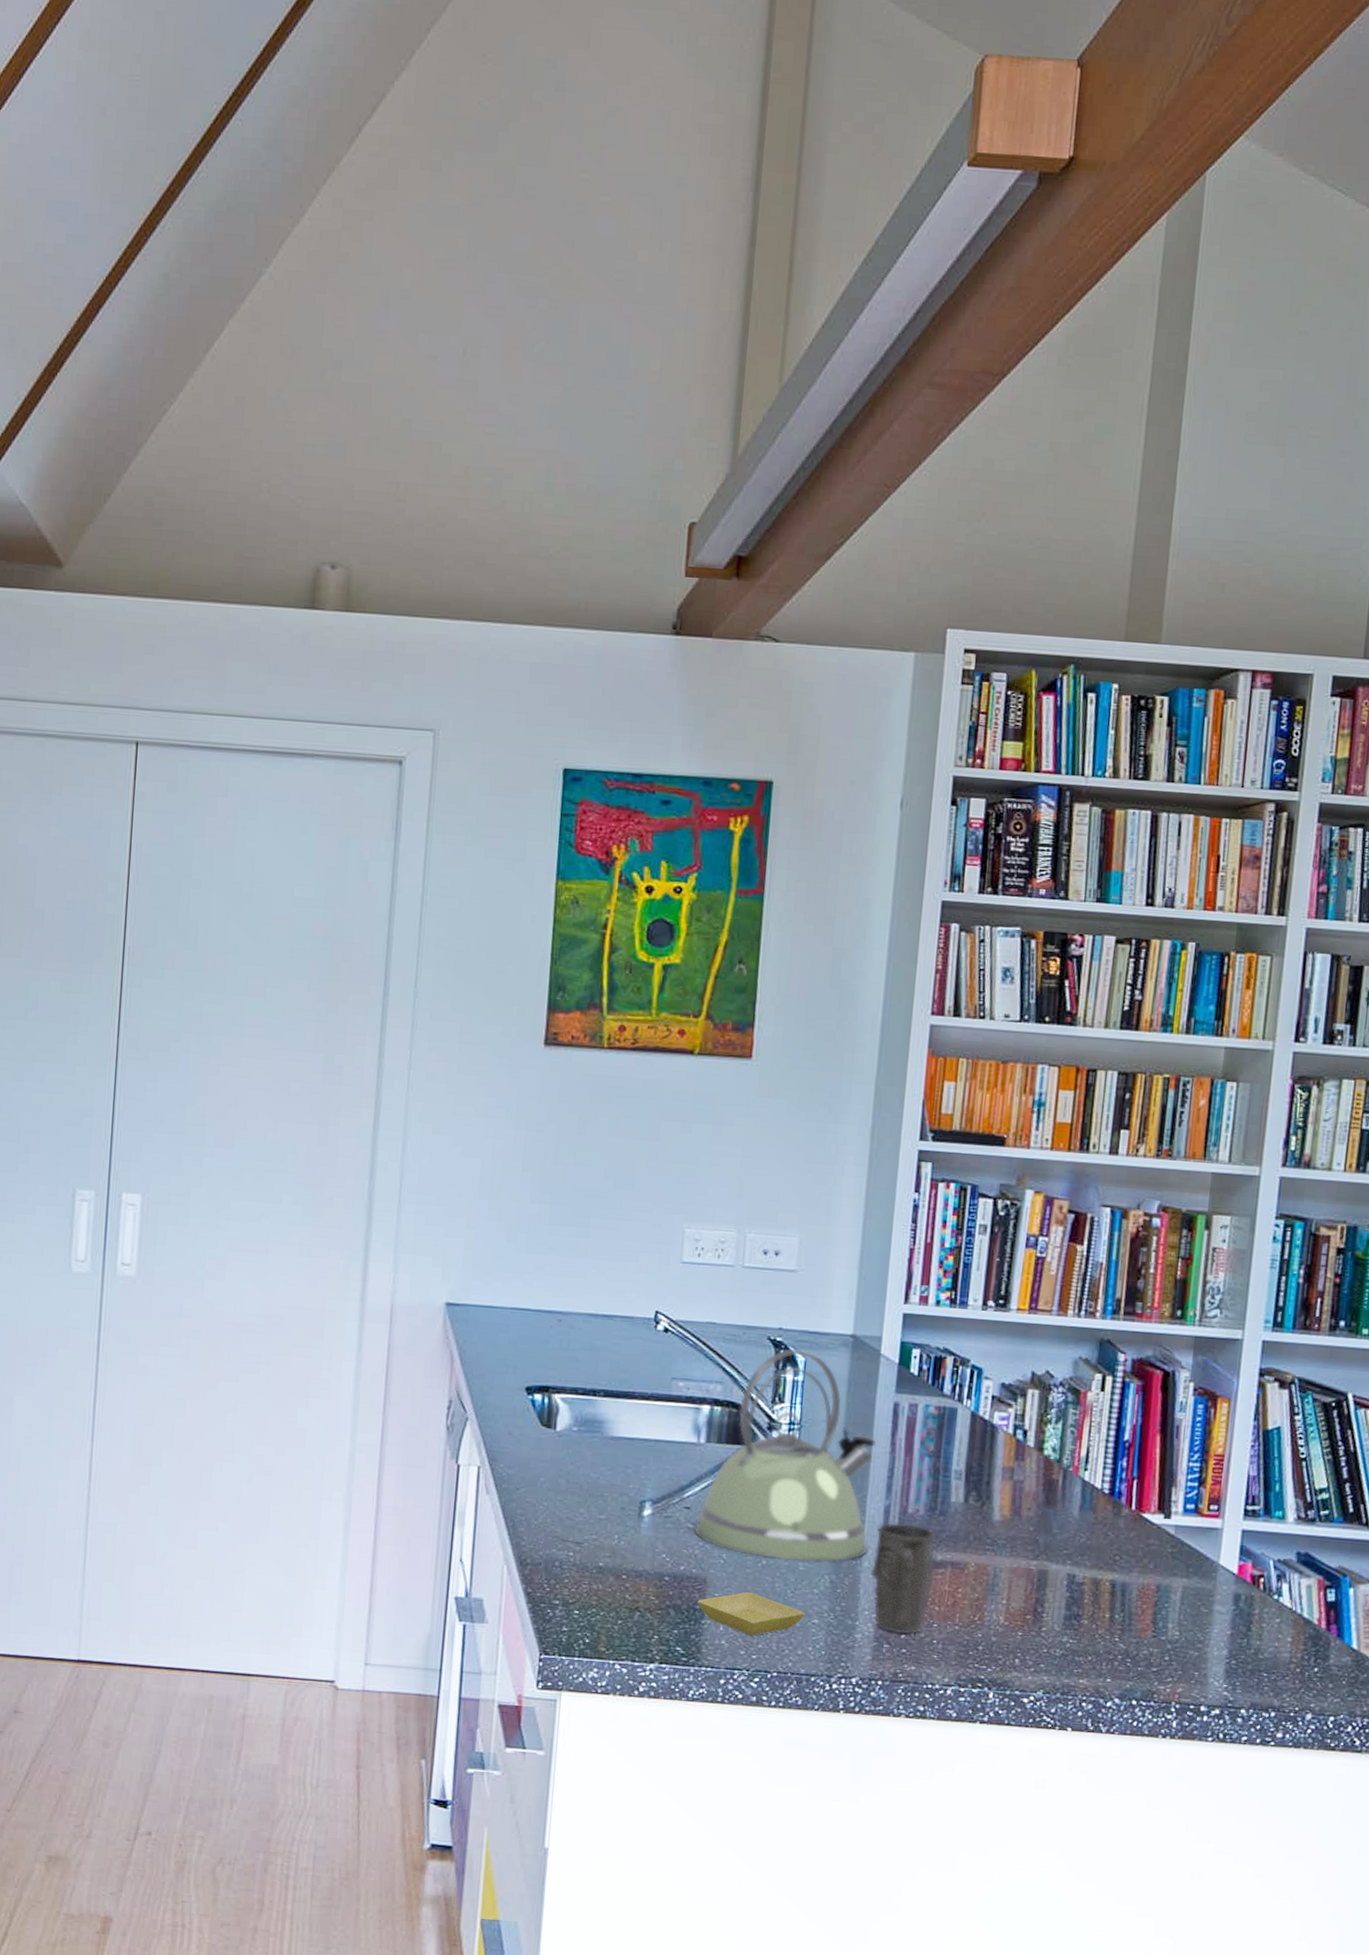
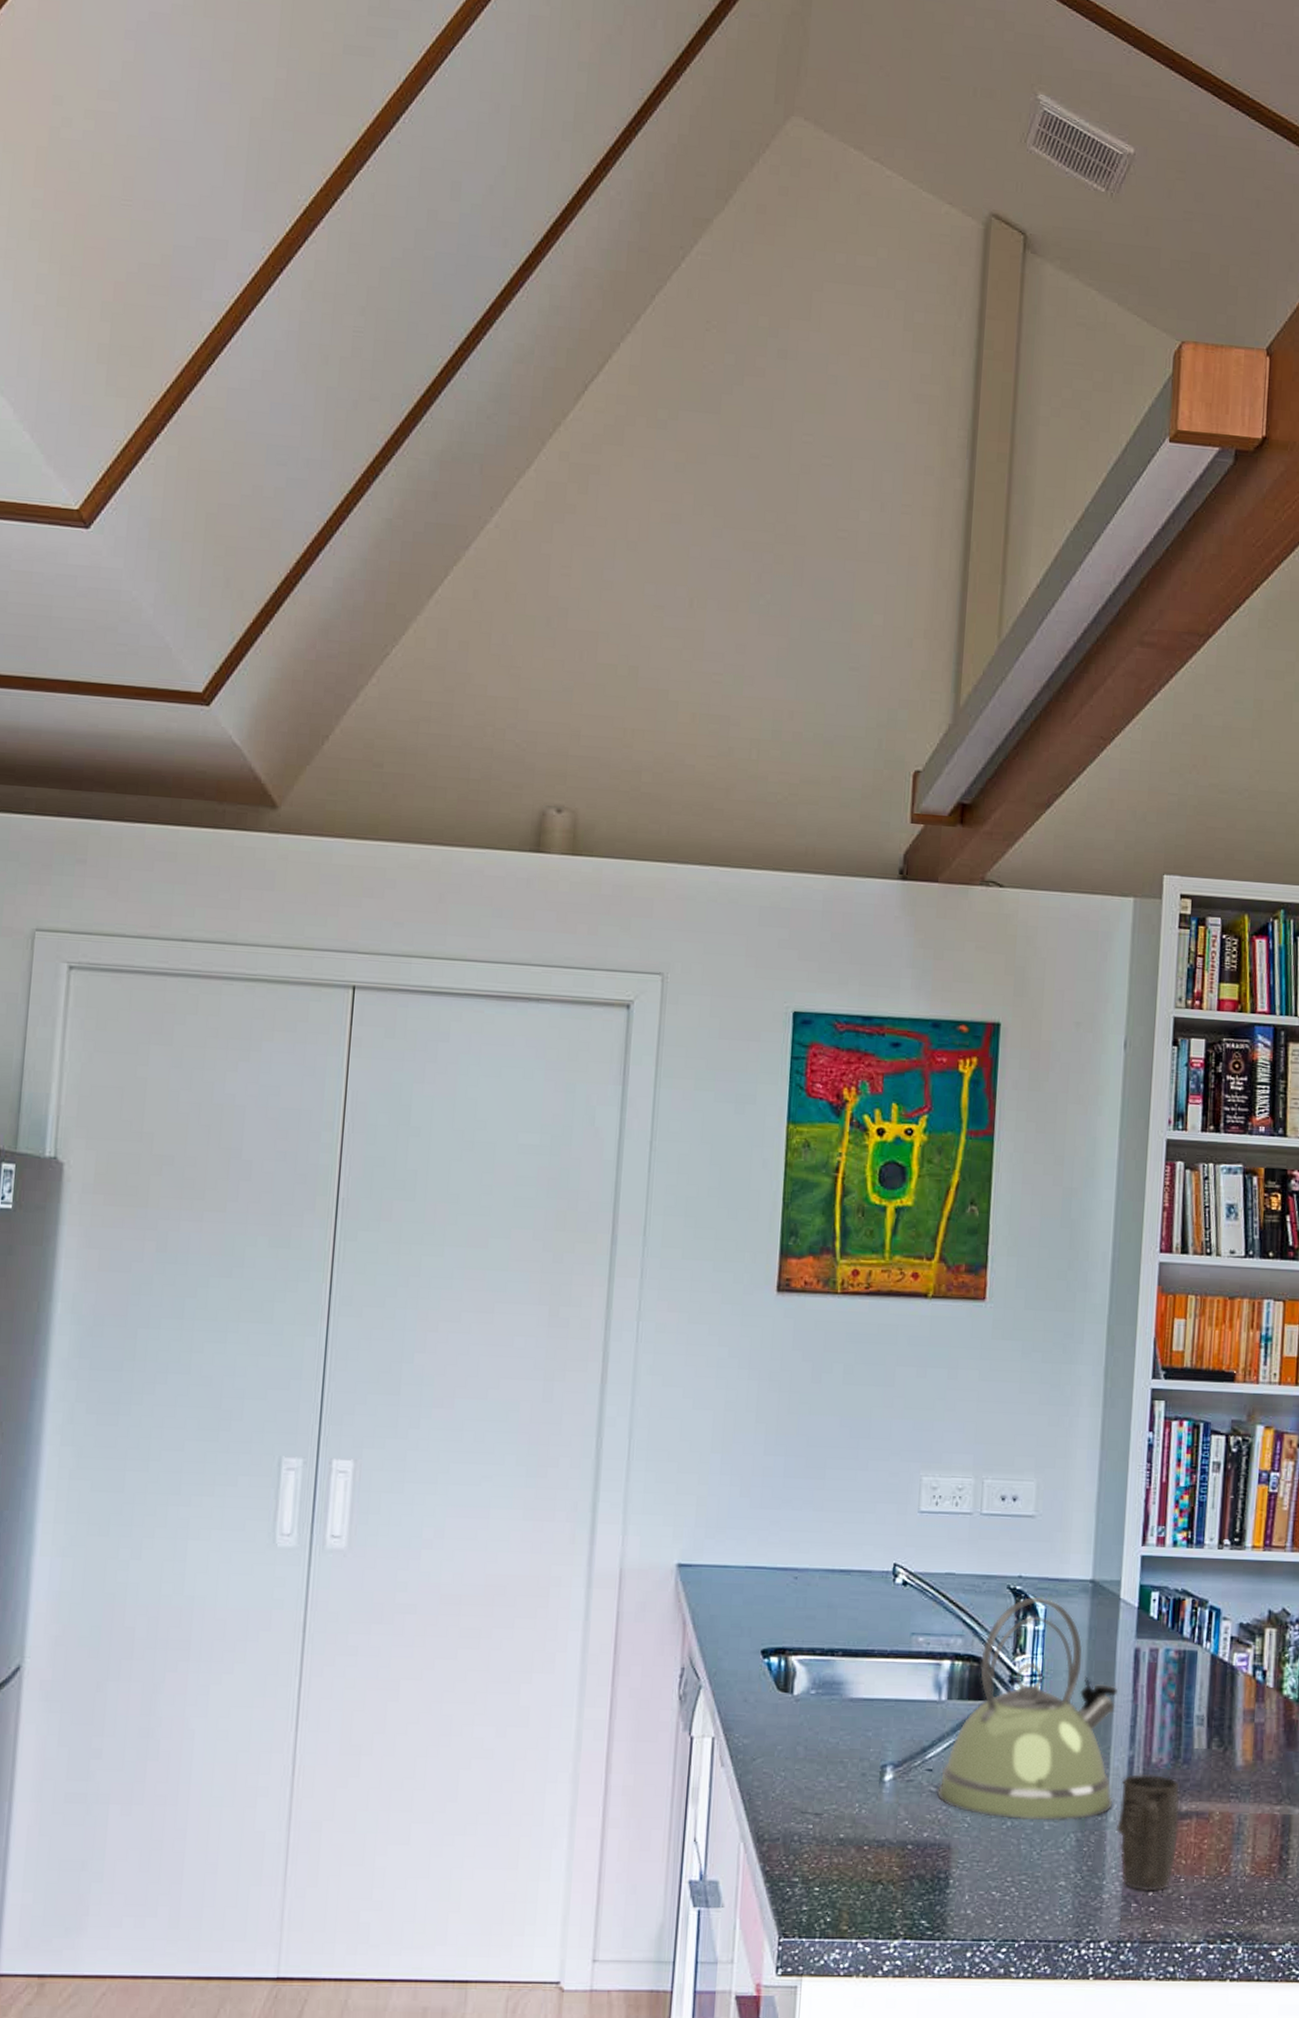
saucer: present [697,1591,805,1636] -> none [941,1856,1052,1903]

